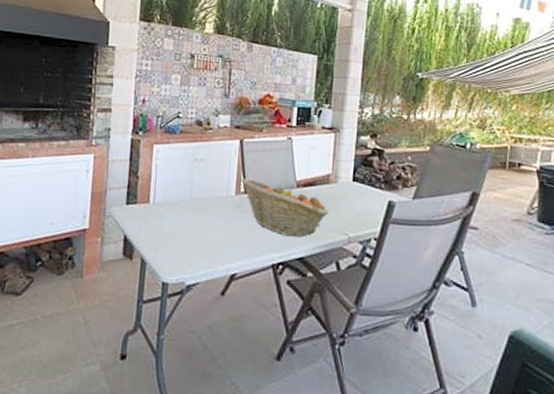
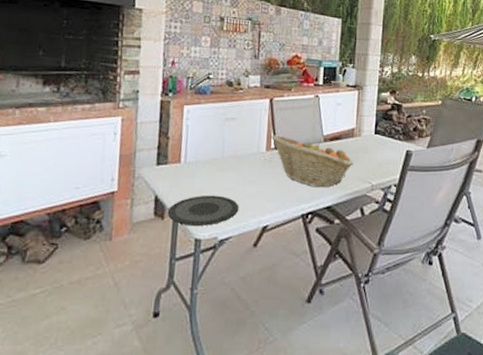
plate: none [135,238,207,270] -> present [167,195,239,226]

